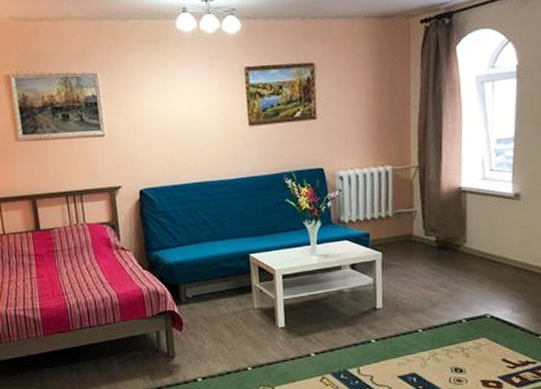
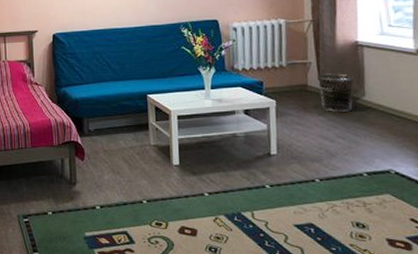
waste bin: none [424,221,457,262] -> present [319,73,354,113]

